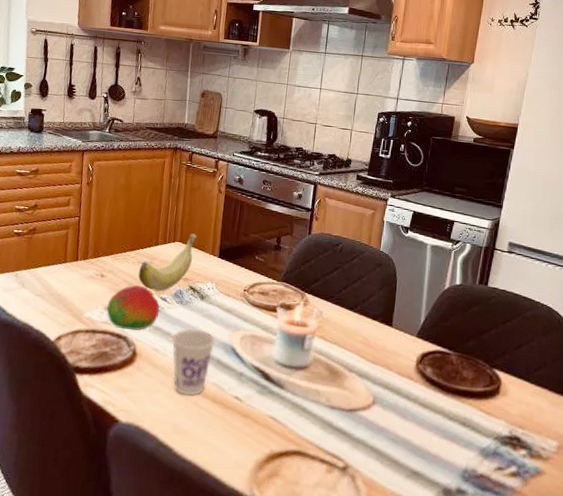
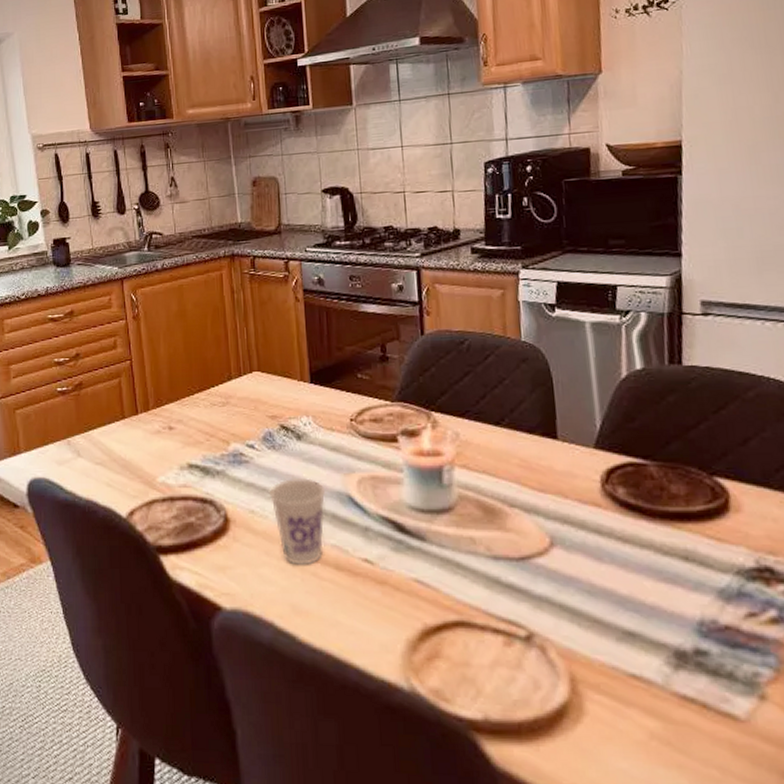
fruit: present [106,284,159,331] -> none [183,433,248,492]
banana: present [138,233,197,292] -> none [213,358,278,438]

